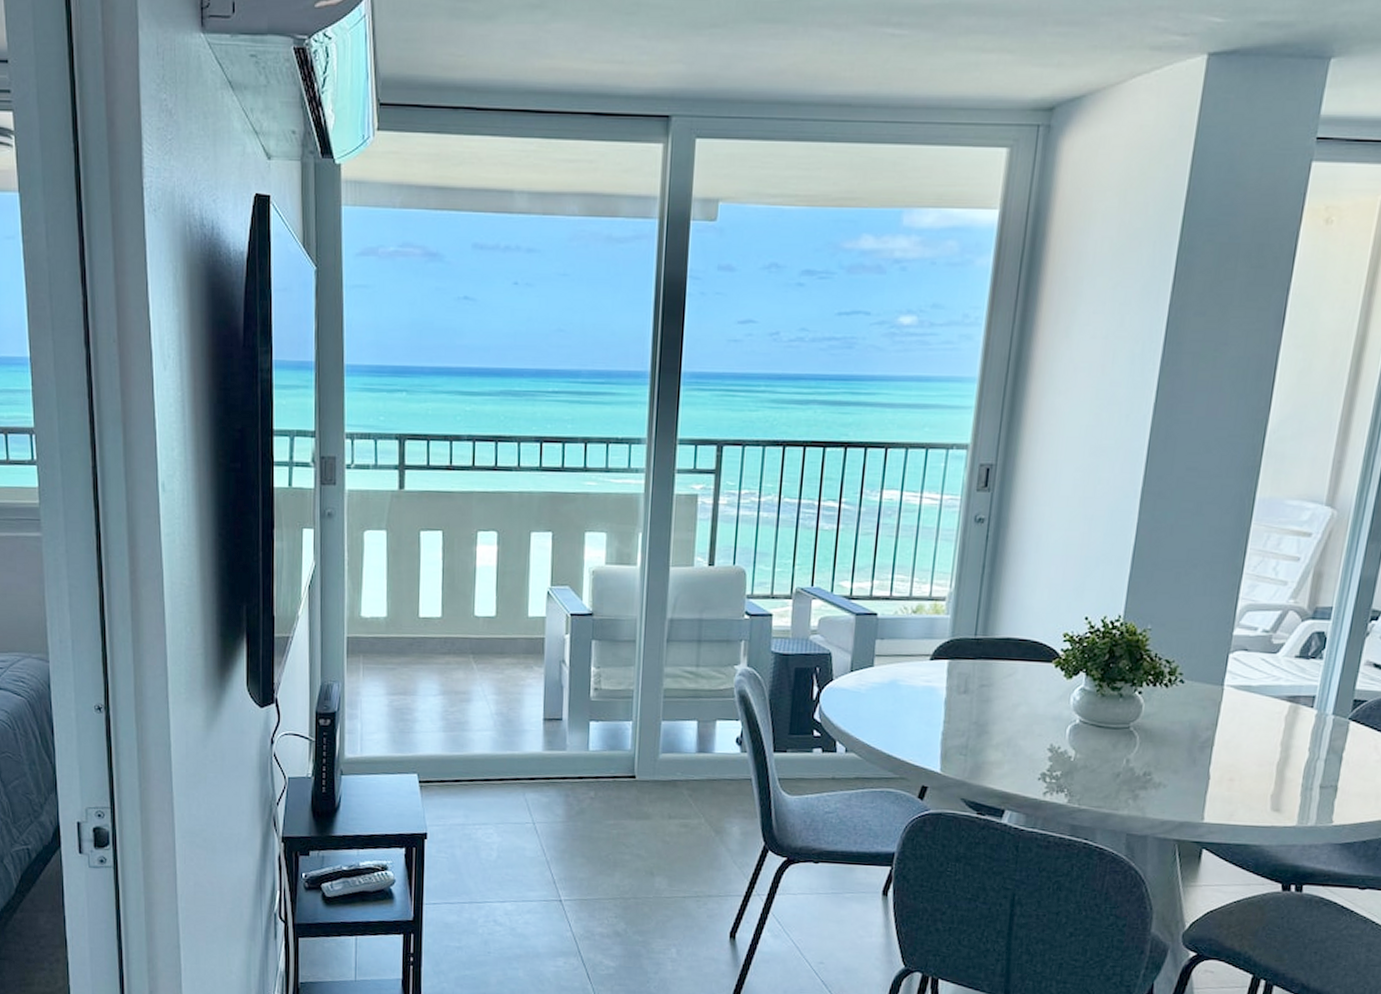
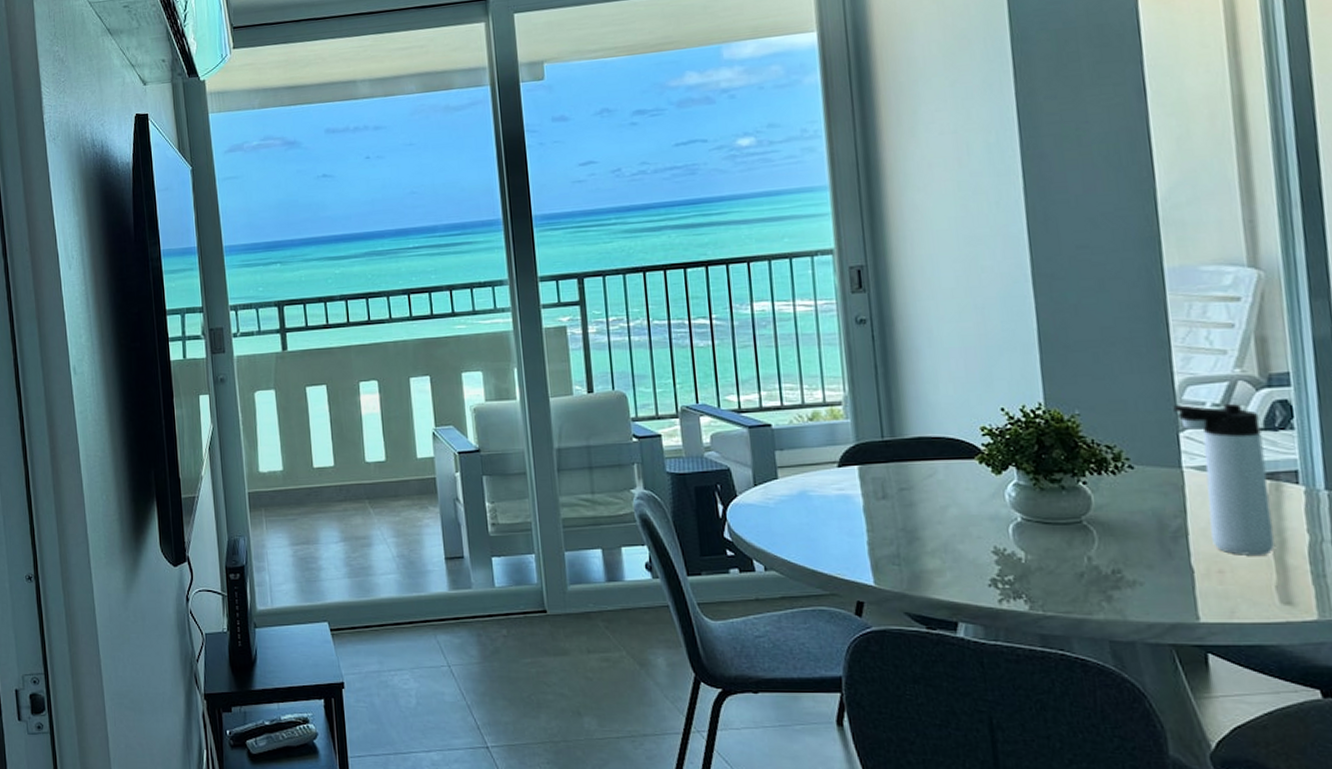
thermos bottle: none [1230,628,1298,768] -> present [1173,403,1275,555]

